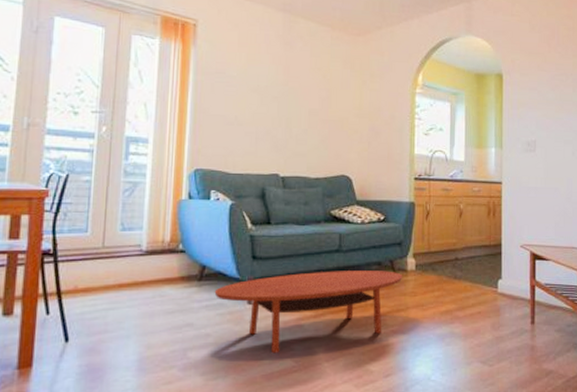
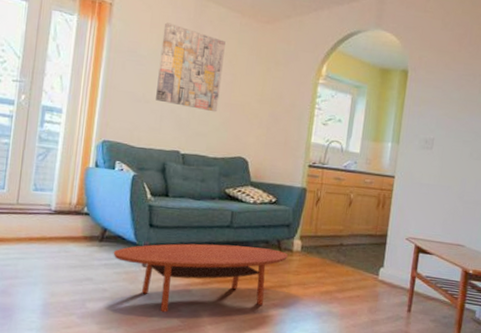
wall art: none [249,41,318,130] -> present [156,22,226,113]

